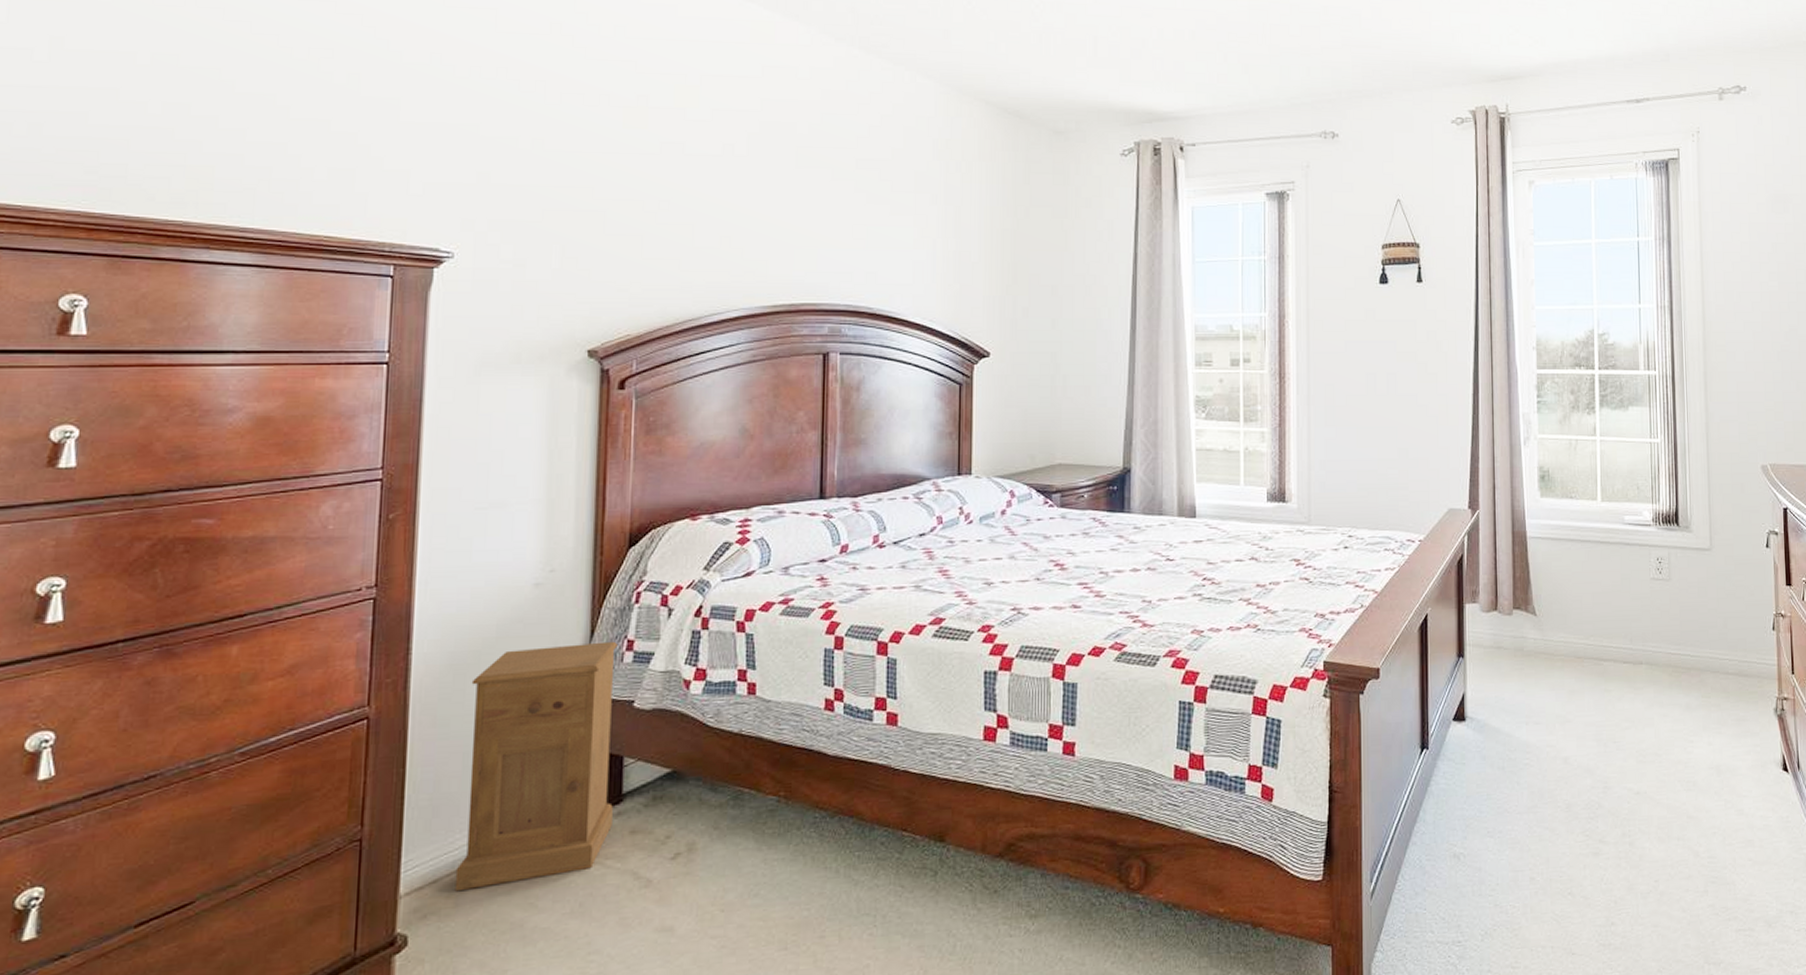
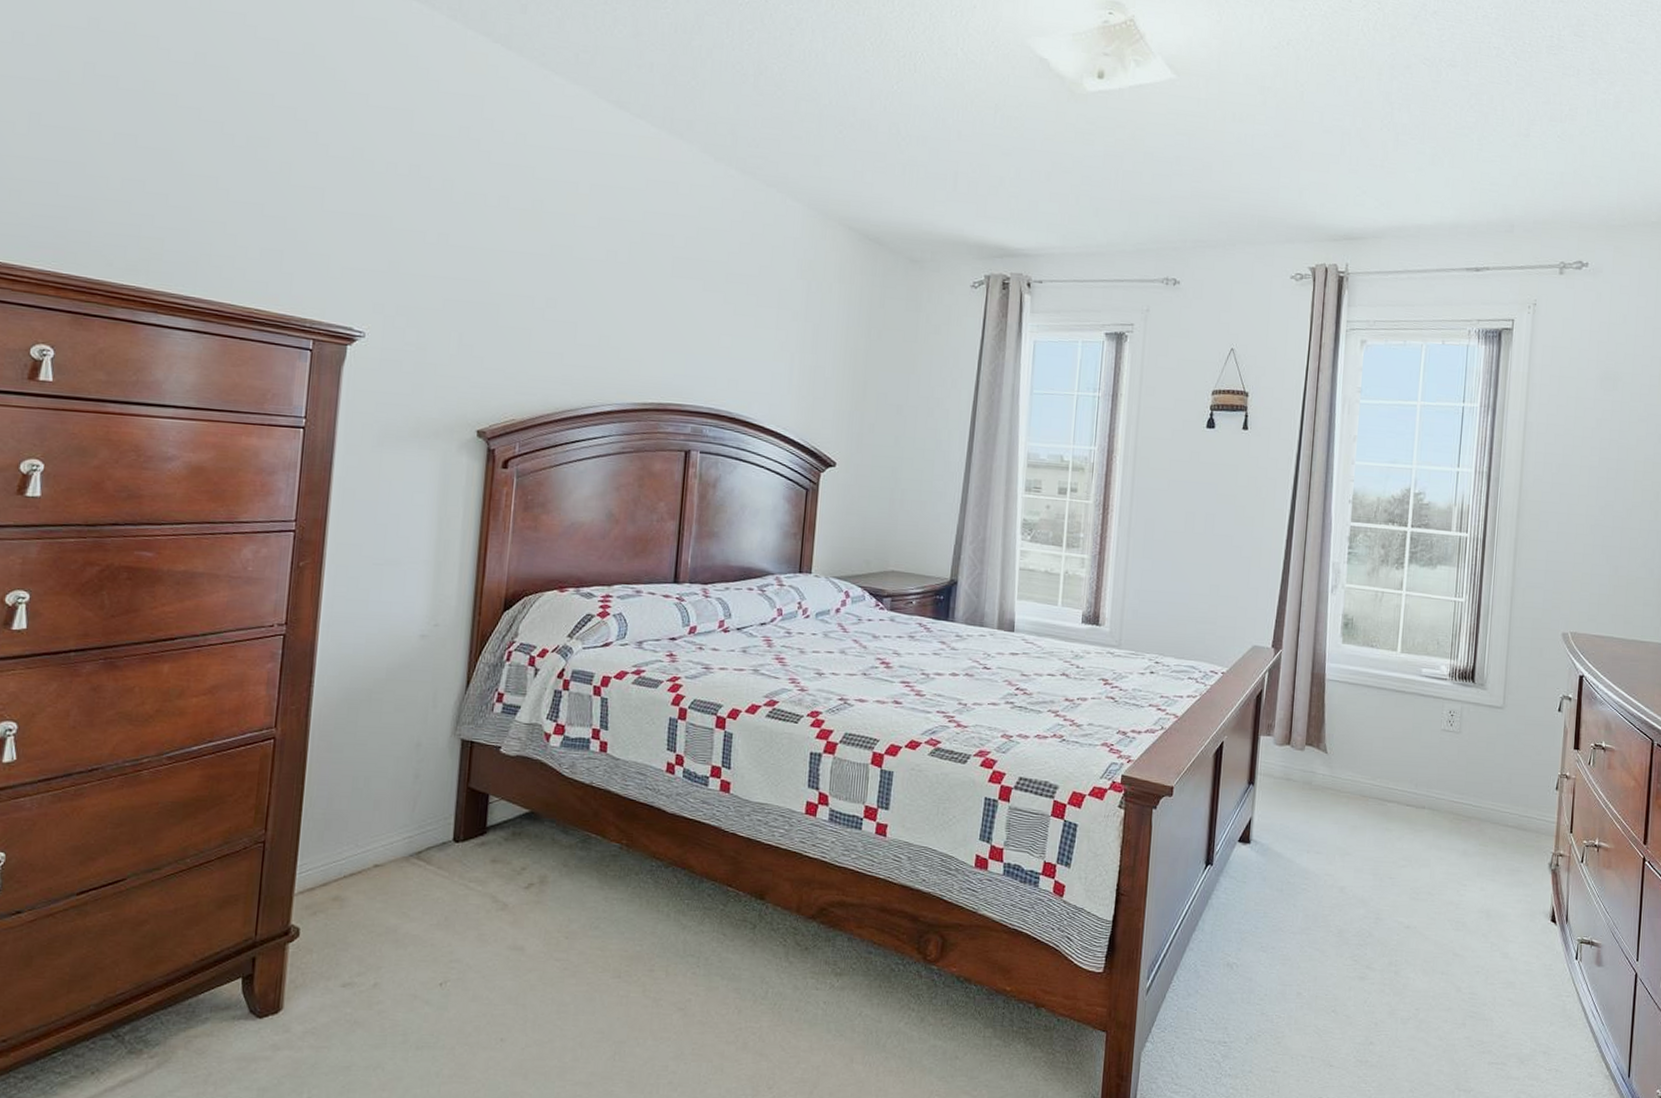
nightstand: present [454,641,617,892] -> none [340,691,489,896]

